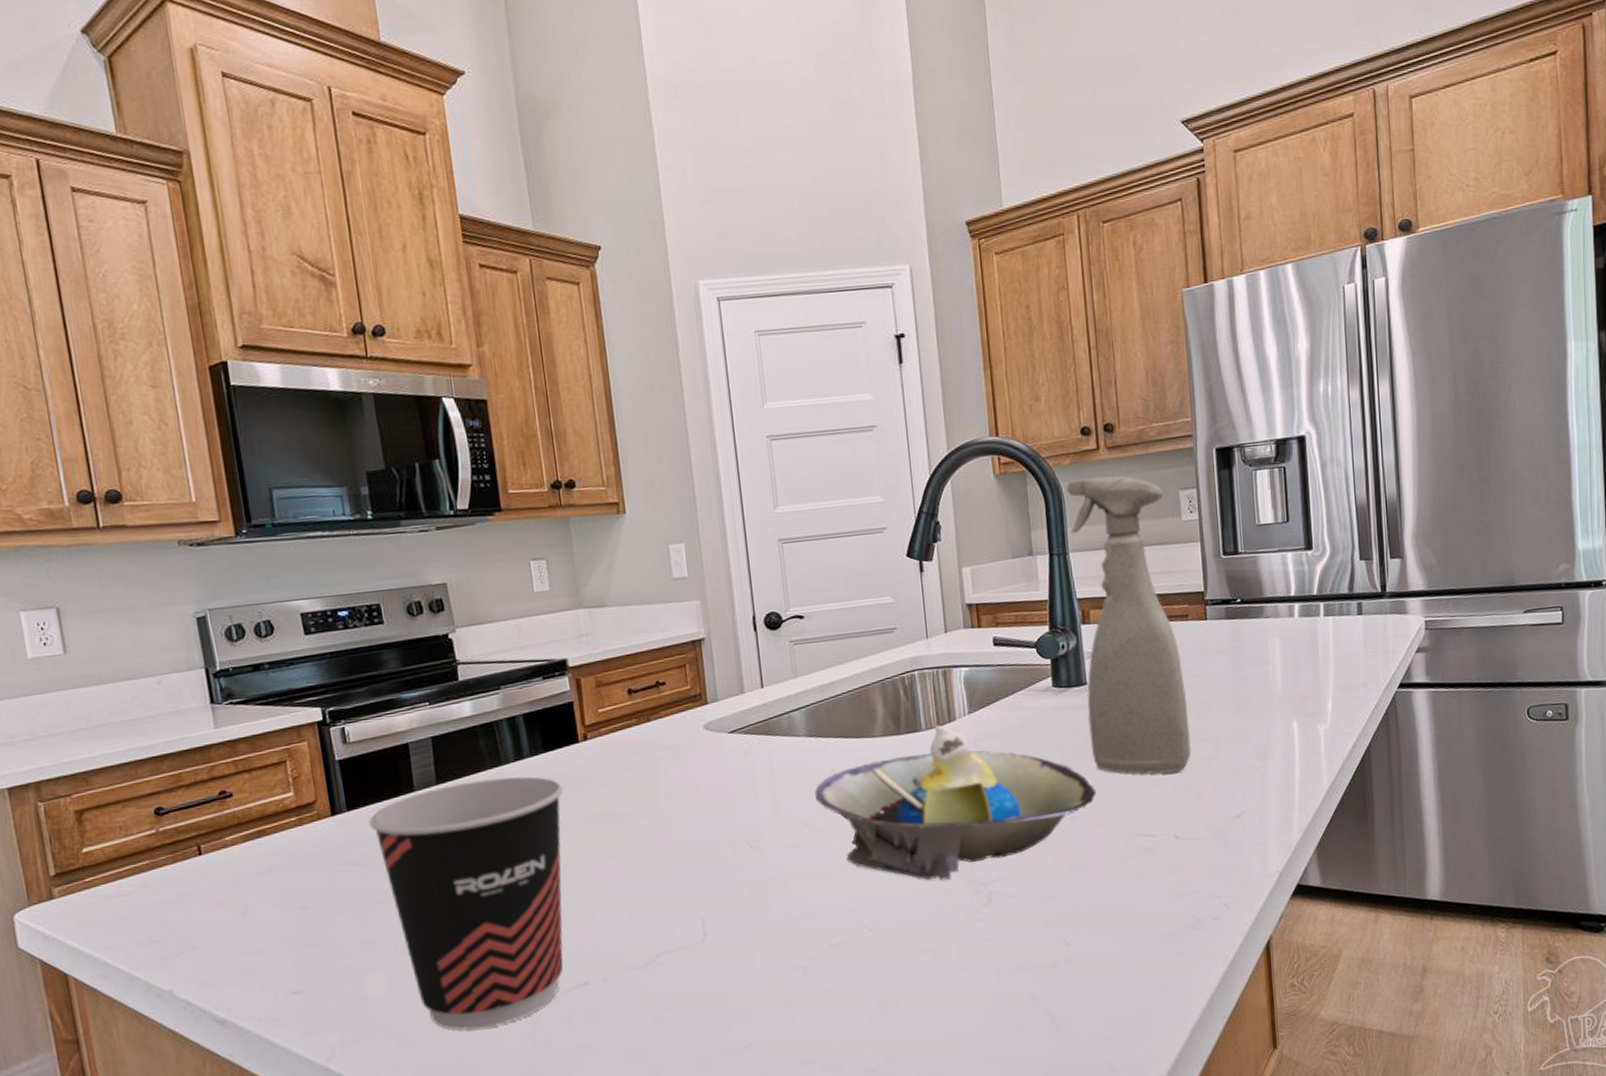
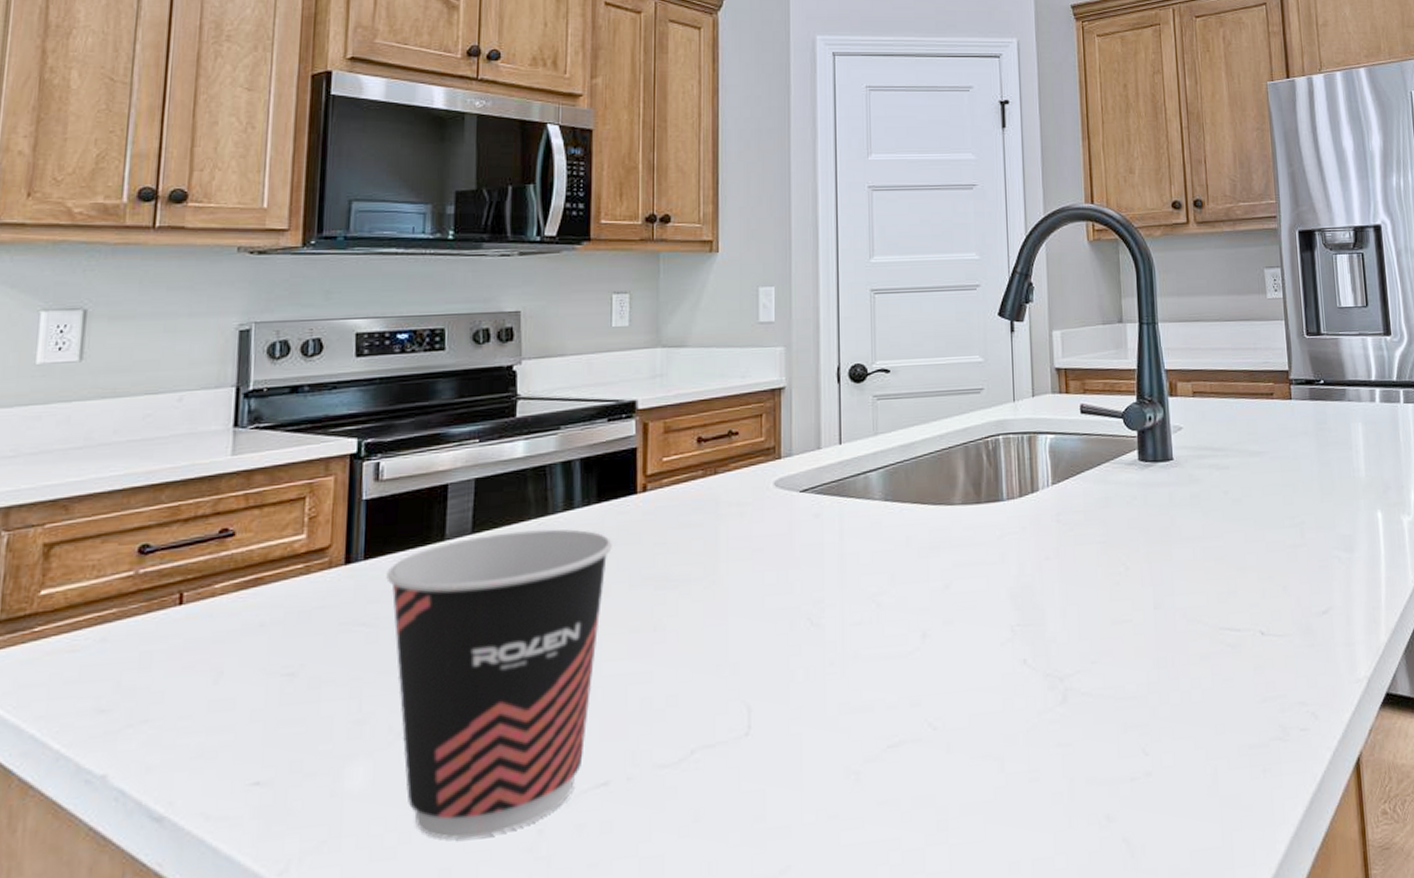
decorative bowl: present [815,724,1096,881] -> none [886,494,1180,672]
spray bottle: present [1066,476,1191,774] -> none [1157,249,1277,561]

